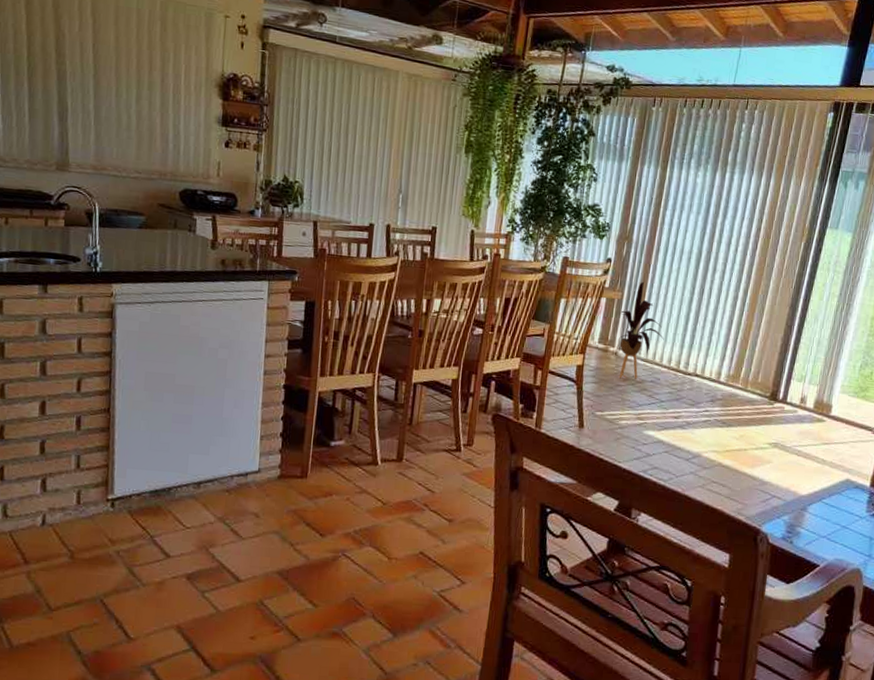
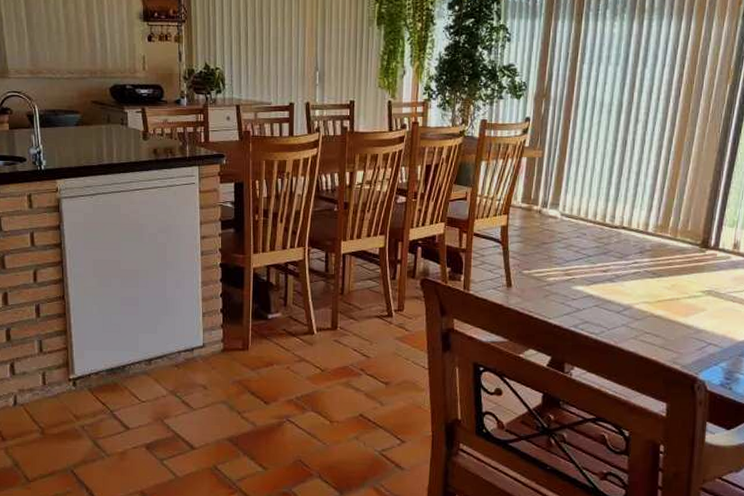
house plant: present [617,281,664,379] -> none [541,138,588,236]

